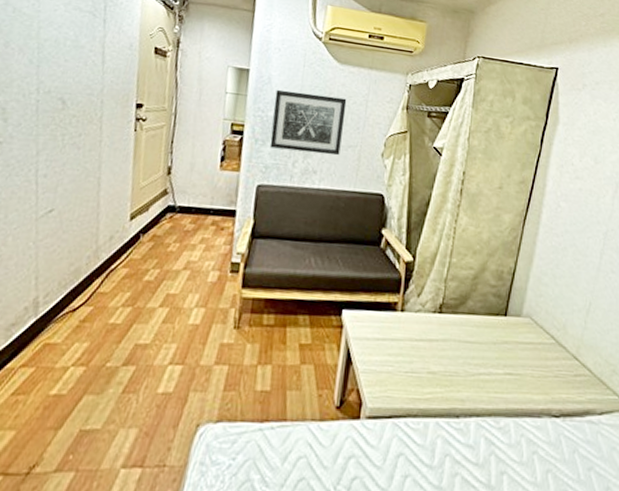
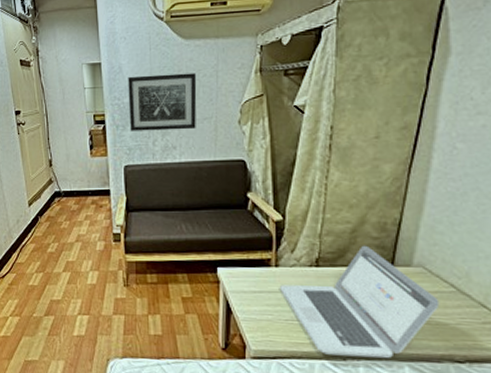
laptop: none [403,292,542,415] -> present [280,245,440,359]

